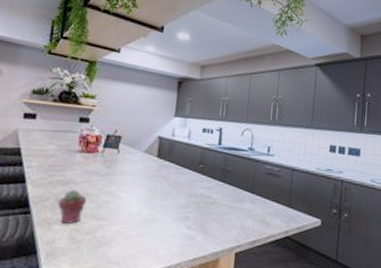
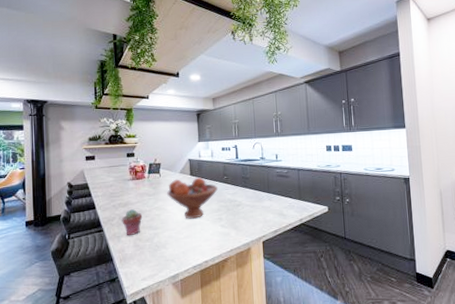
fruit bowl: none [123,159,191,214] -> present [167,177,219,219]

